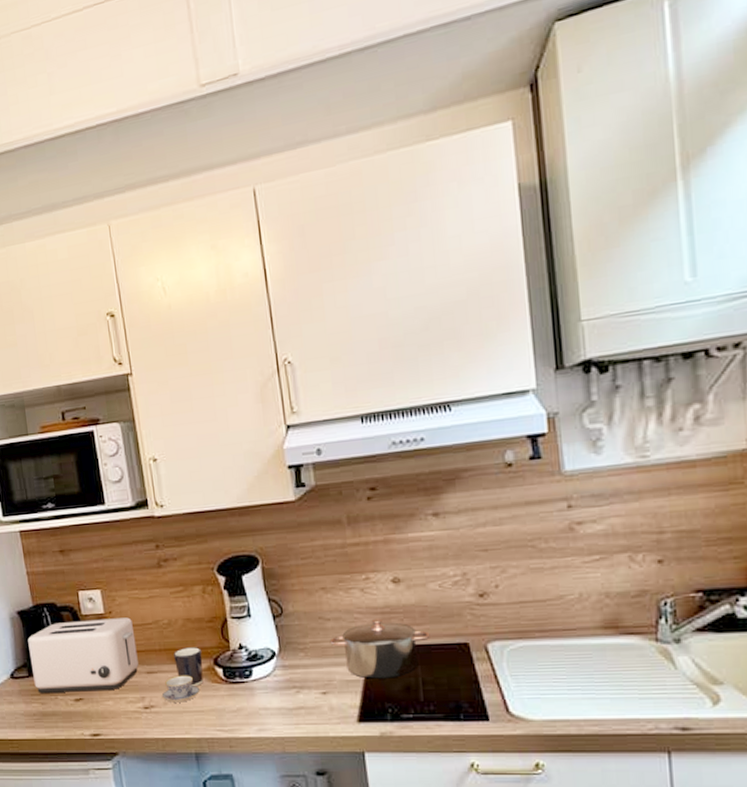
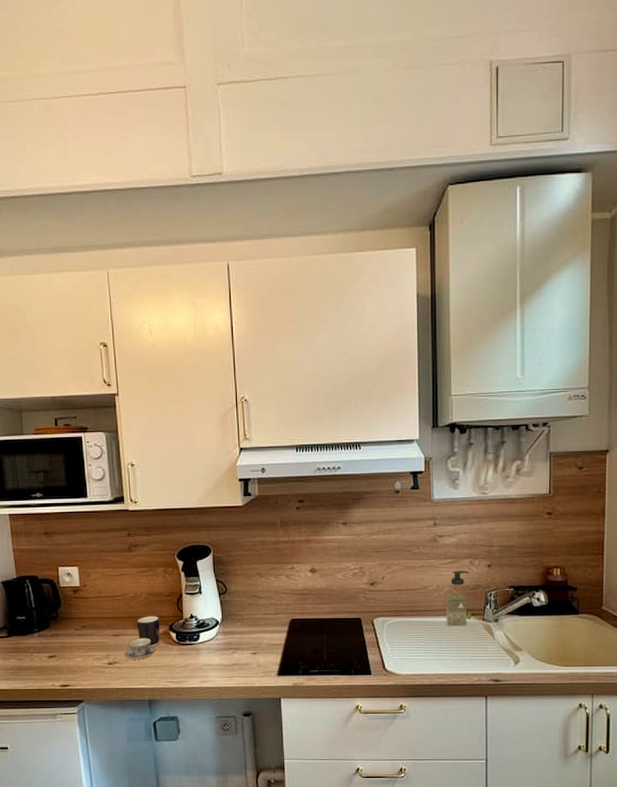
toaster: present [28,617,139,693] -> none [9,590,106,651]
cooking pot: present [329,618,430,679] -> none [261,598,335,643]
soap dispenser: none [593,570,638,651] -> present [445,571,472,626]

